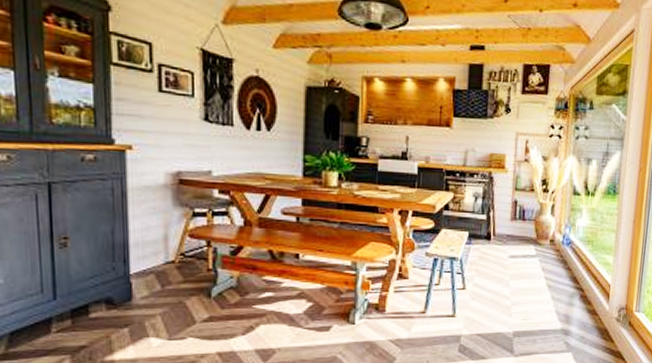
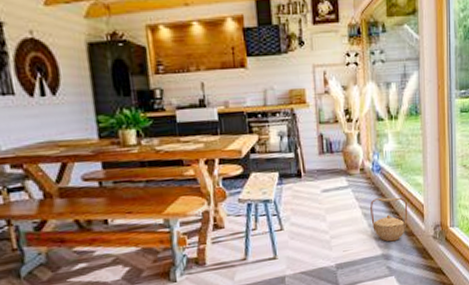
basket: none [555,272,595,317] -> present [370,197,408,242]

